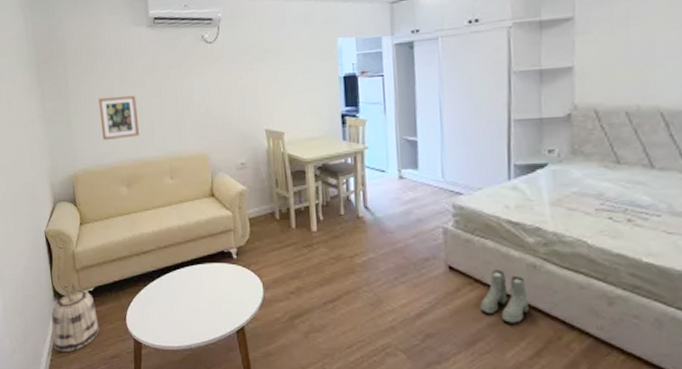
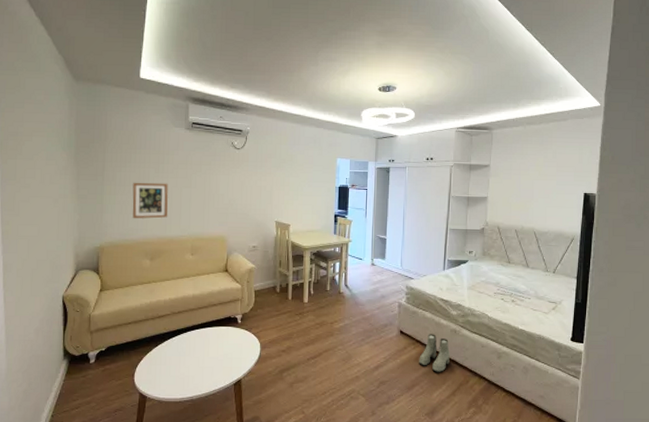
basket: present [51,284,100,353] -> none [57,344,107,408]

